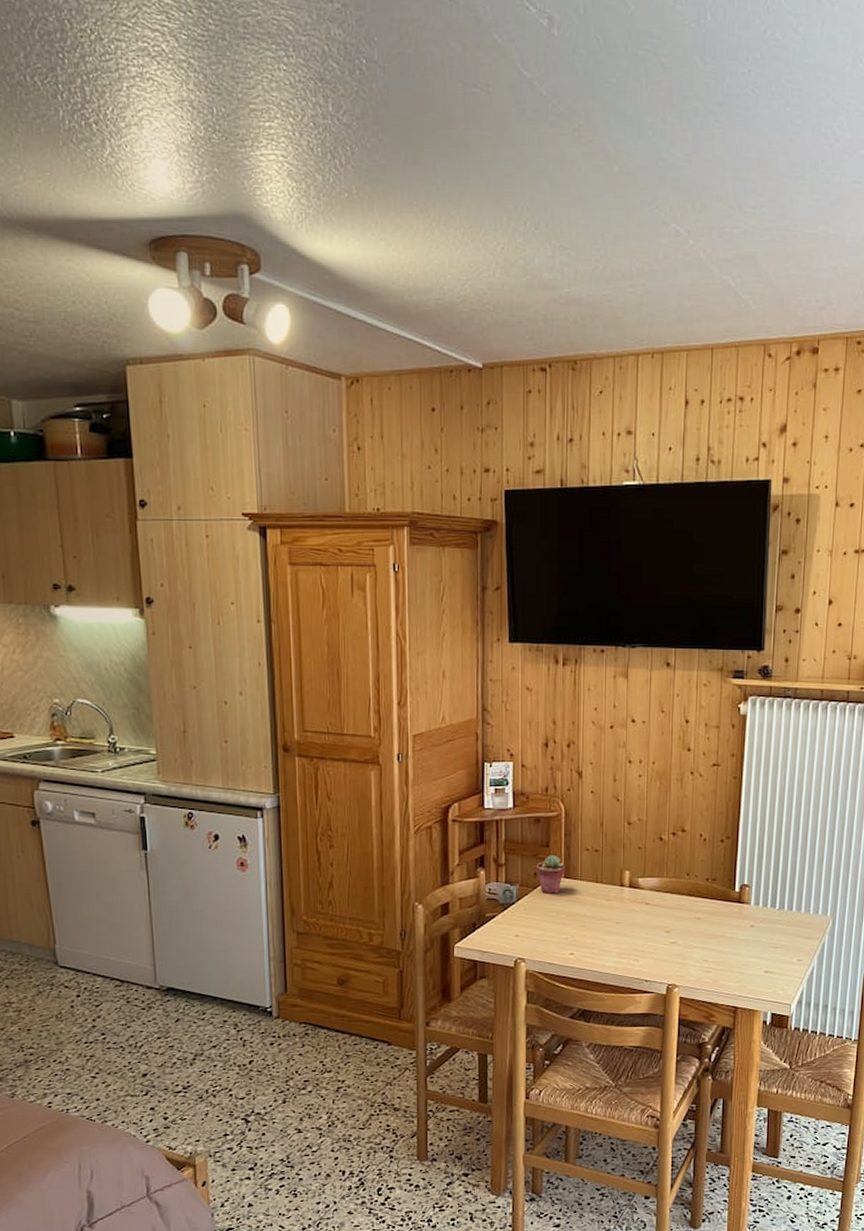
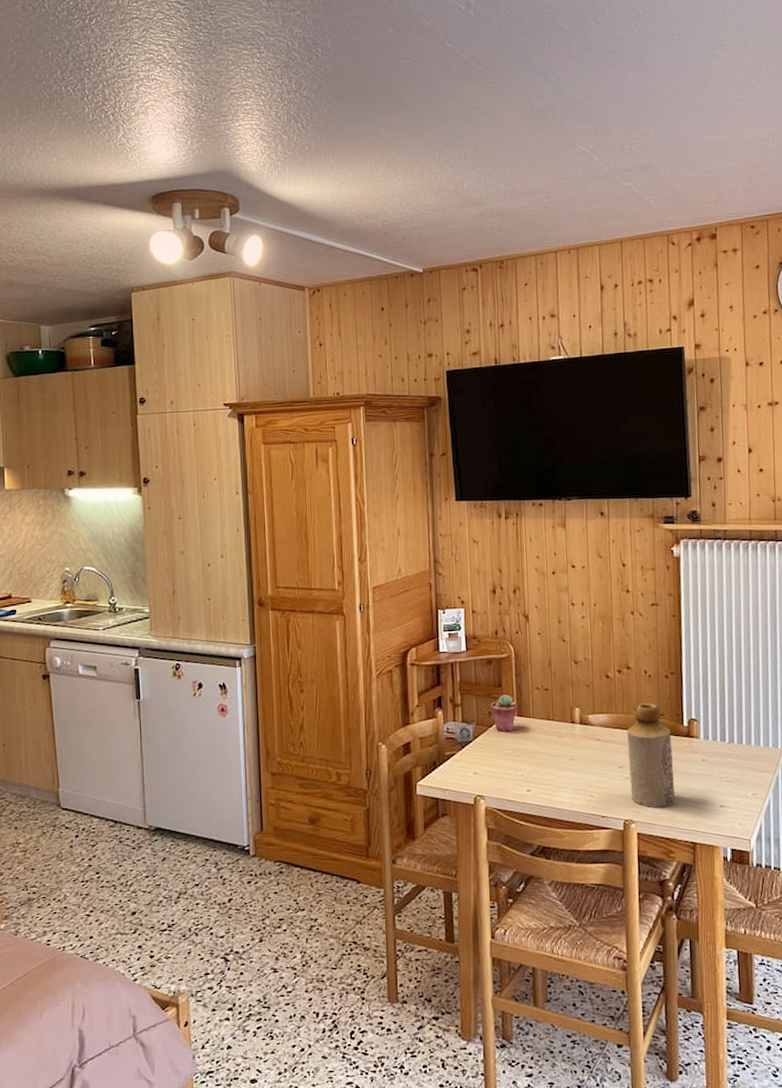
bottle: none [676,868,722,973] -> present [626,703,676,808]

